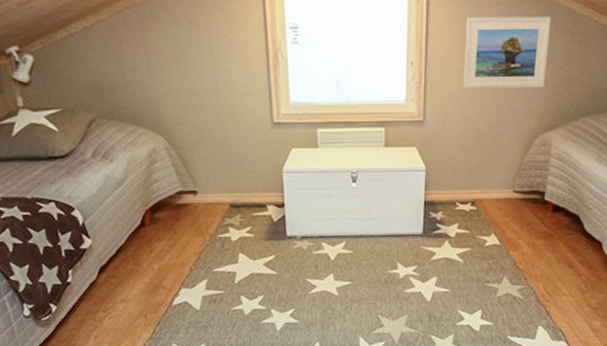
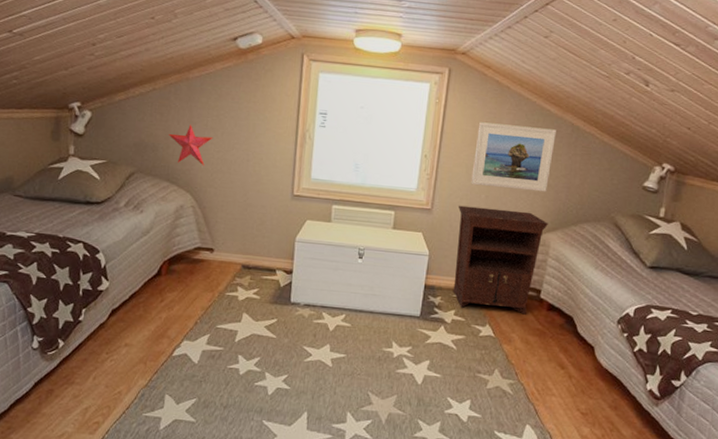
decorative star: none [125,57,176,103] -> present [168,124,214,166]
nightstand: none [452,111,548,220] -> present [453,205,548,315]

